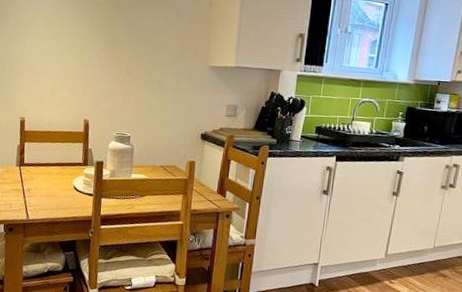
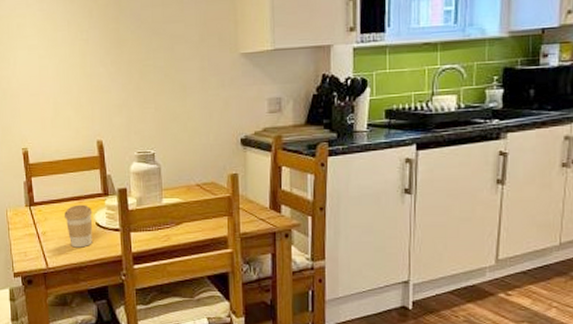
coffee cup: none [48,169,72,206] -> present [64,204,93,248]

